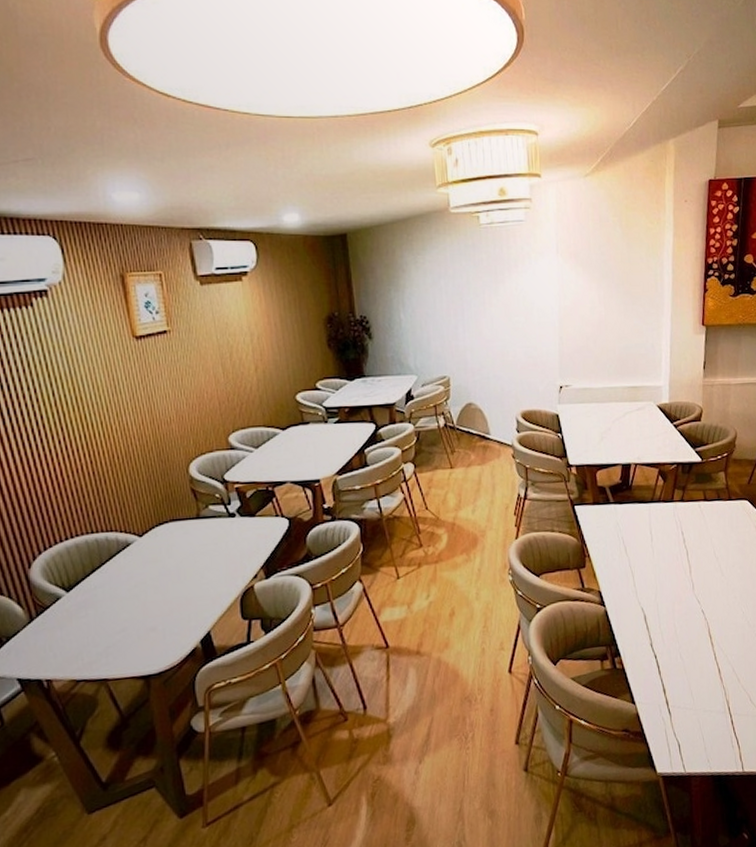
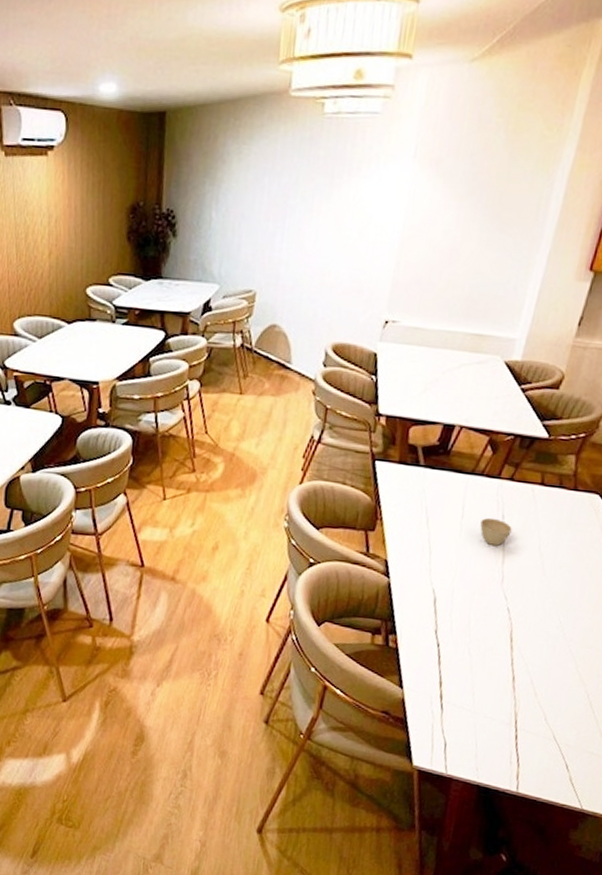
cup: none [666,535,691,560] -> present [480,517,512,547]

